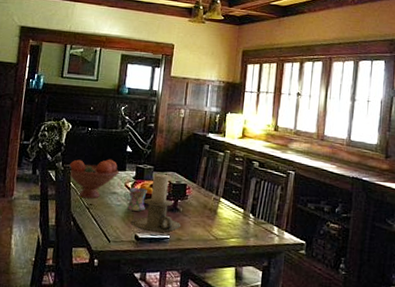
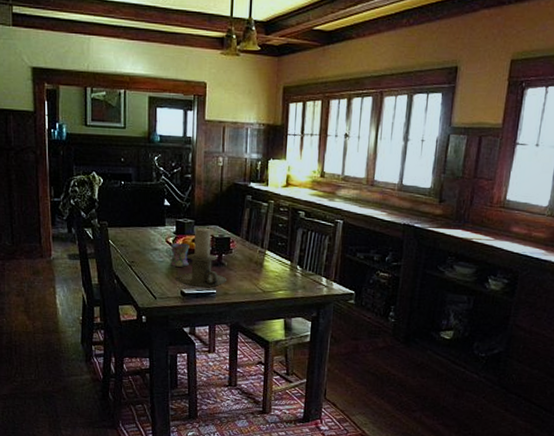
fruit bowl: present [67,159,119,199] -> none [103,214,158,257]

